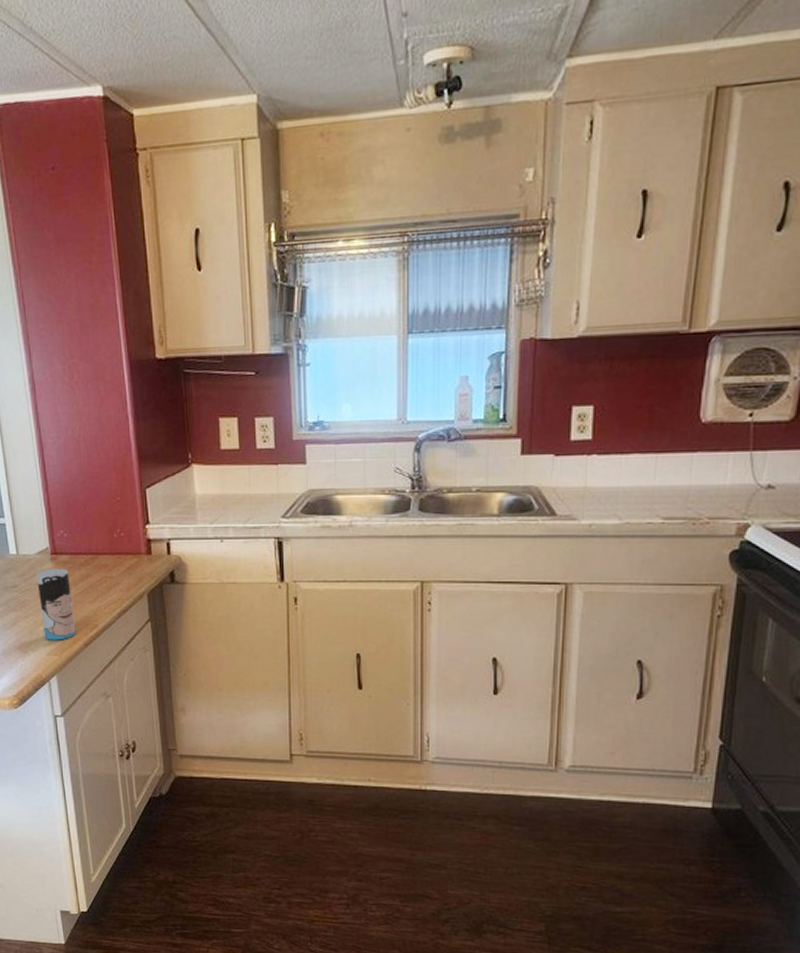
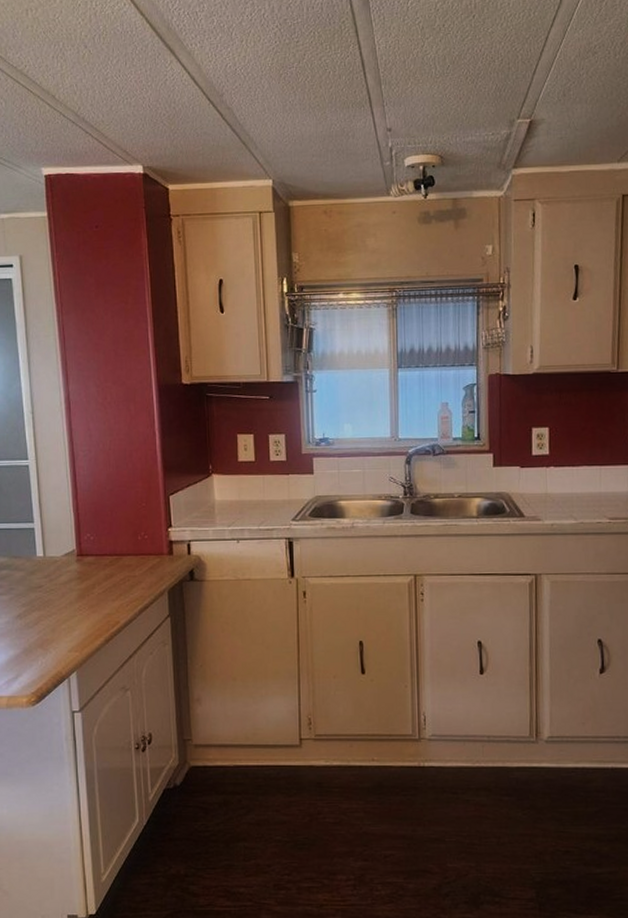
cup: present [36,568,76,640] -> none [62,569,98,638]

